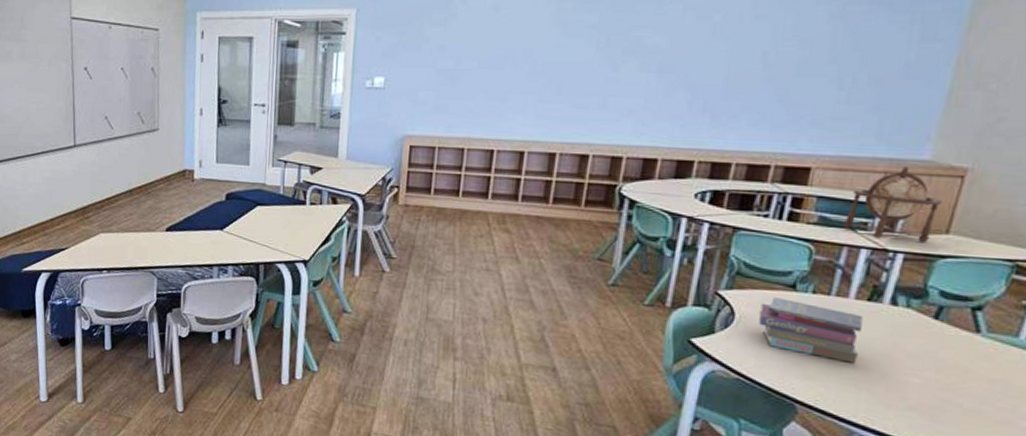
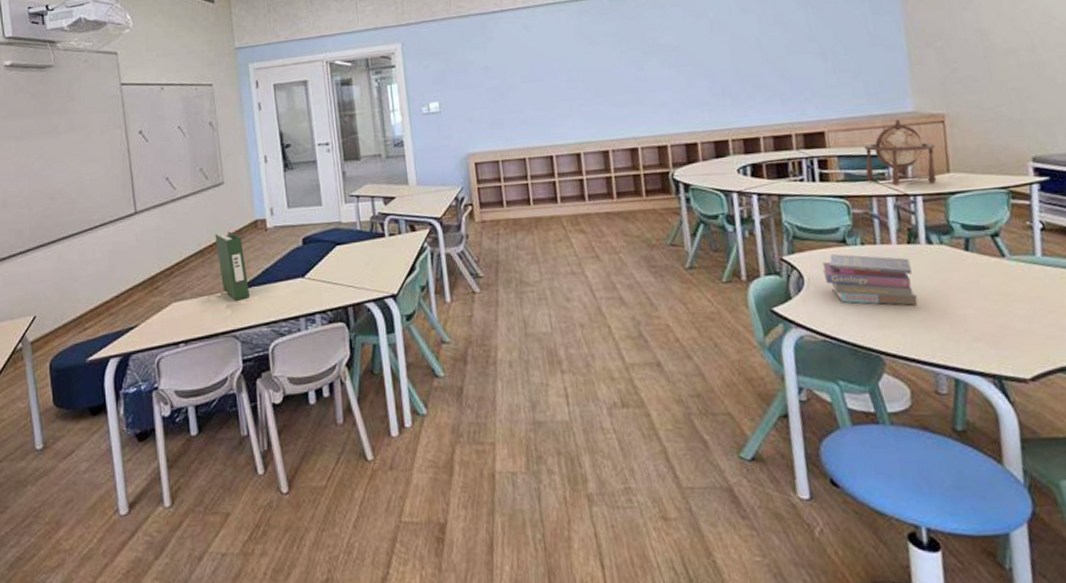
binder: none [144,176,171,241] -> present [214,231,251,301]

